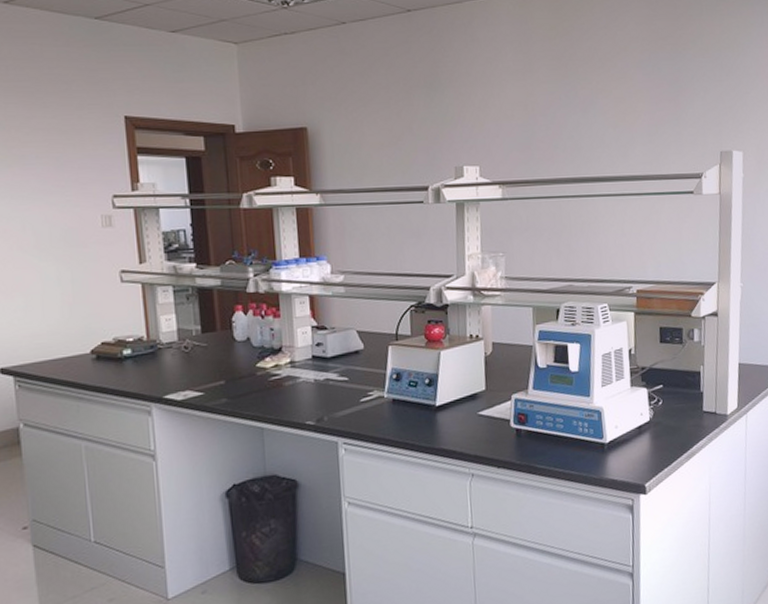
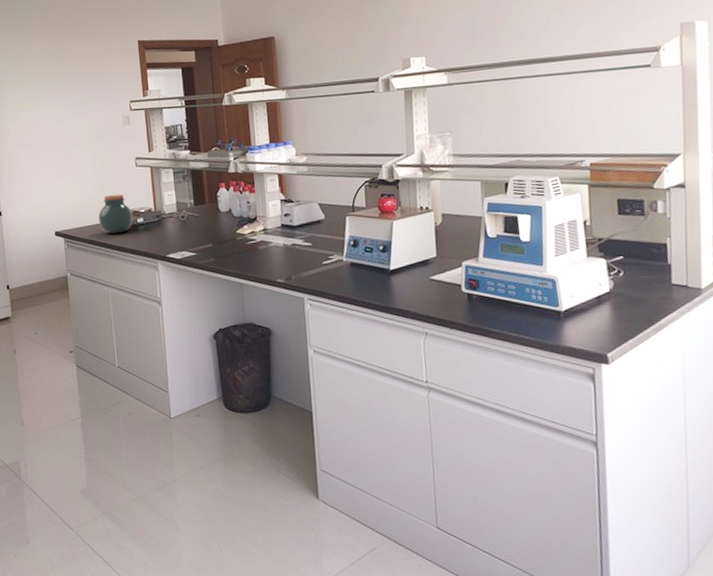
jar: none [66,317,117,370] -> present [99,194,133,234]

